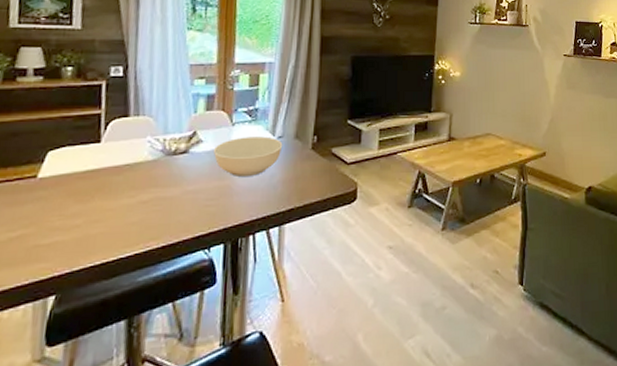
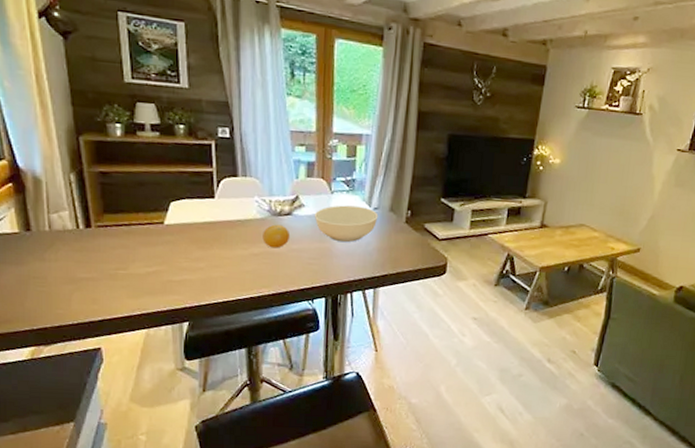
fruit: none [153,165,186,192] -> present [262,224,291,248]

